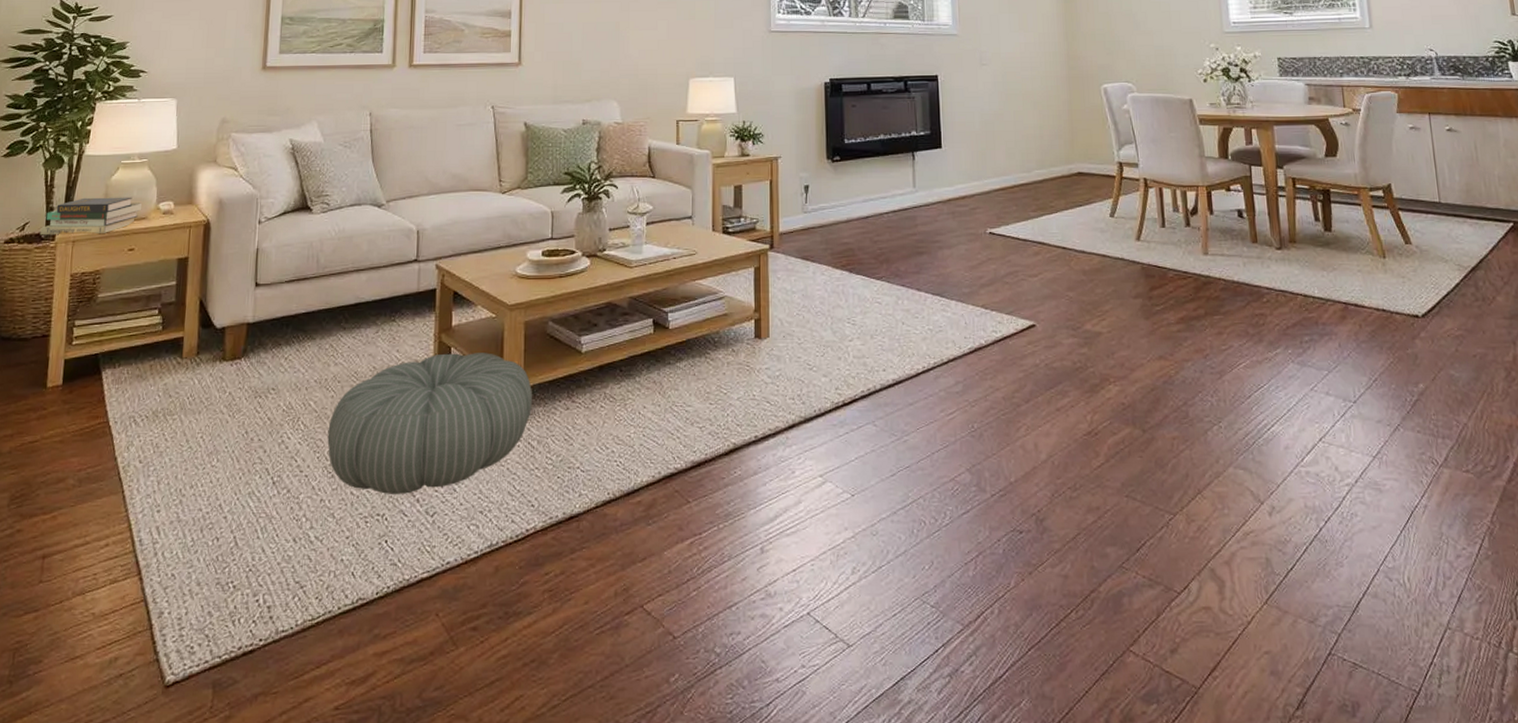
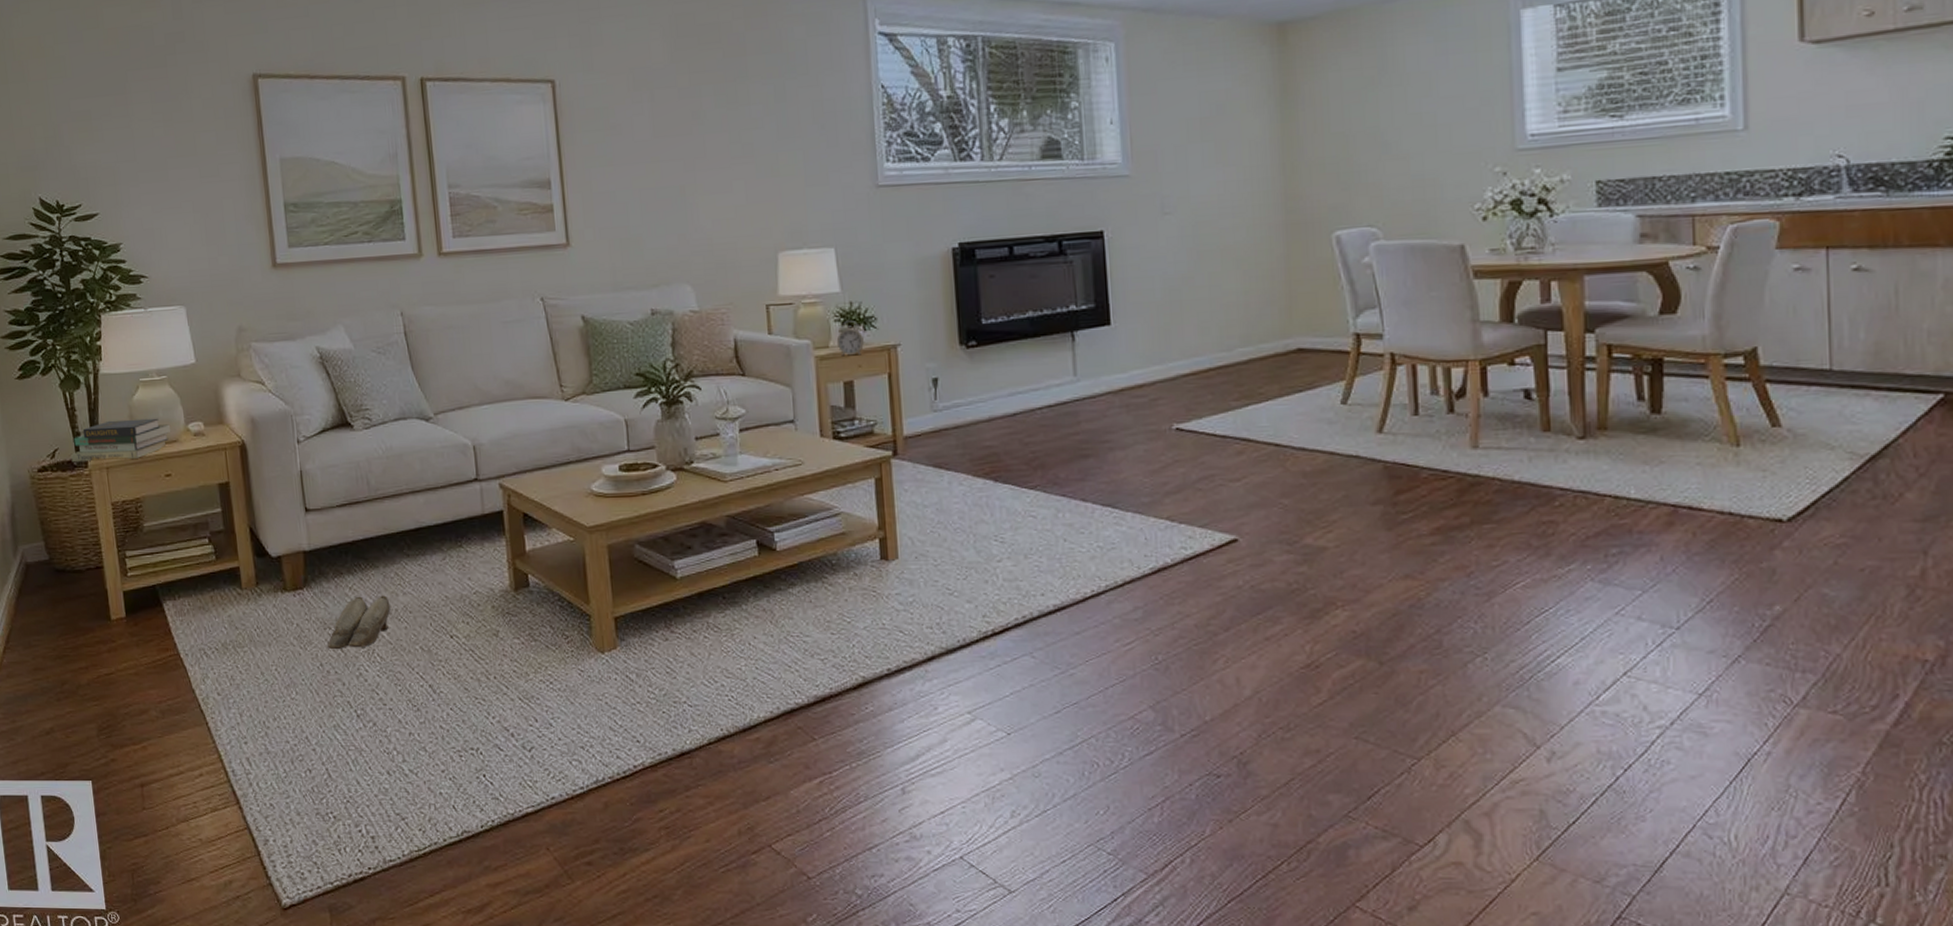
slippers: none [254,366,321,418] -> present [327,595,391,650]
pouf: present [327,352,533,494] -> none [406,579,627,728]
alarm clock: none [730,136,752,165] -> present [836,321,864,356]

